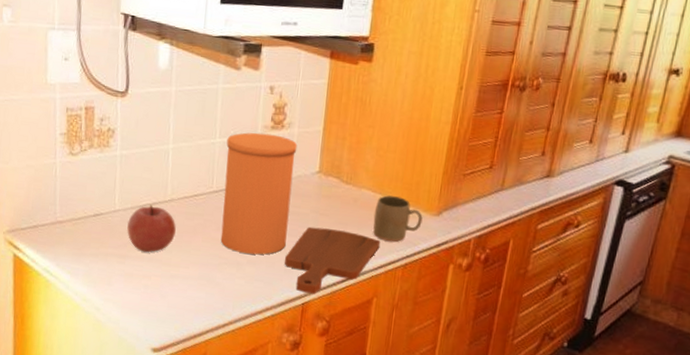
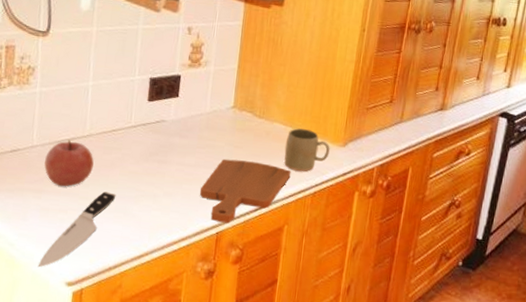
kitchen knife: none [124,258,199,333] -> present [38,191,116,268]
canister: present [220,132,298,255] -> none [138,70,214,187]

